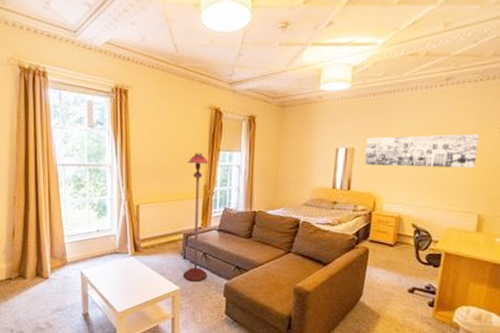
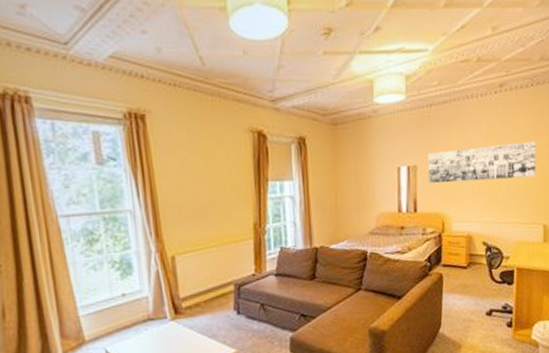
floor lamp: present [183,152,209,281] -> none [231,185,269,340]

